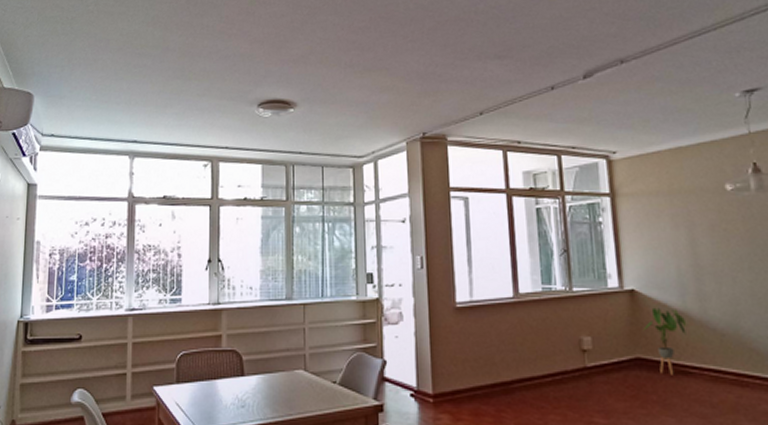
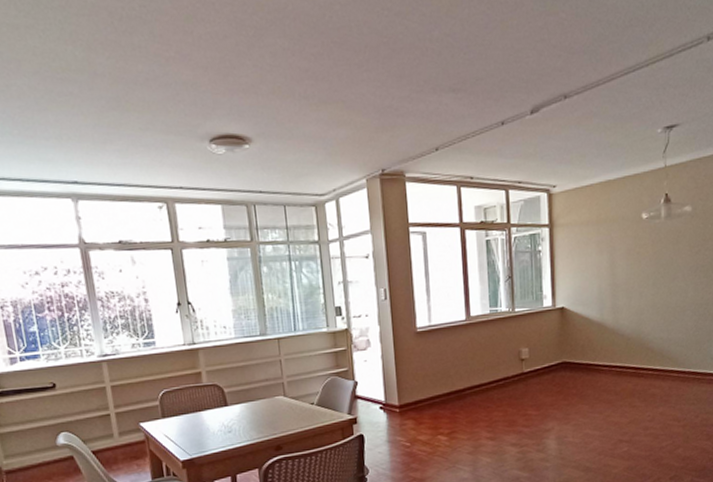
house plant: present [644,307,687,375] -> none [570,320,603,373]

